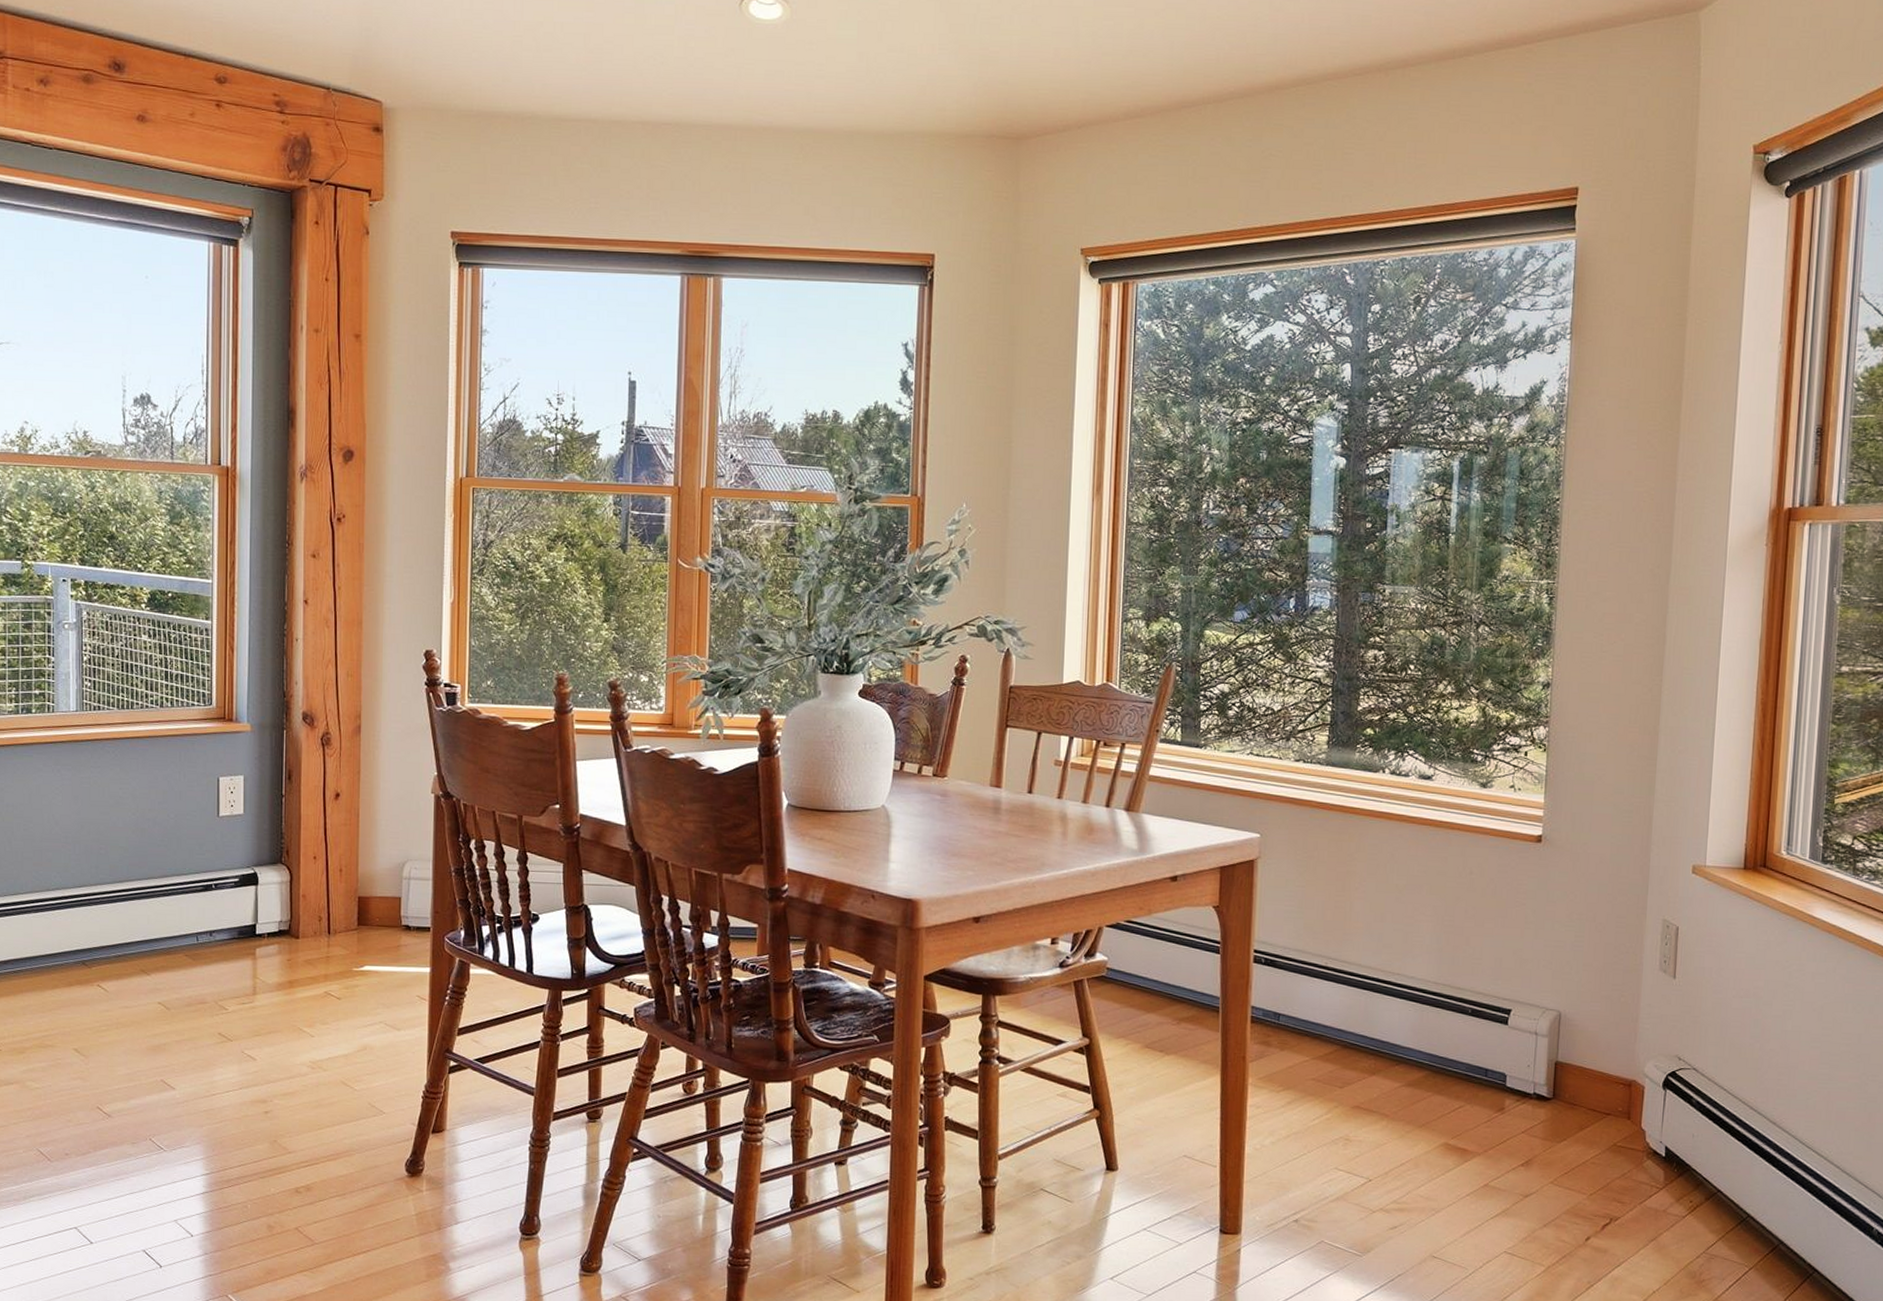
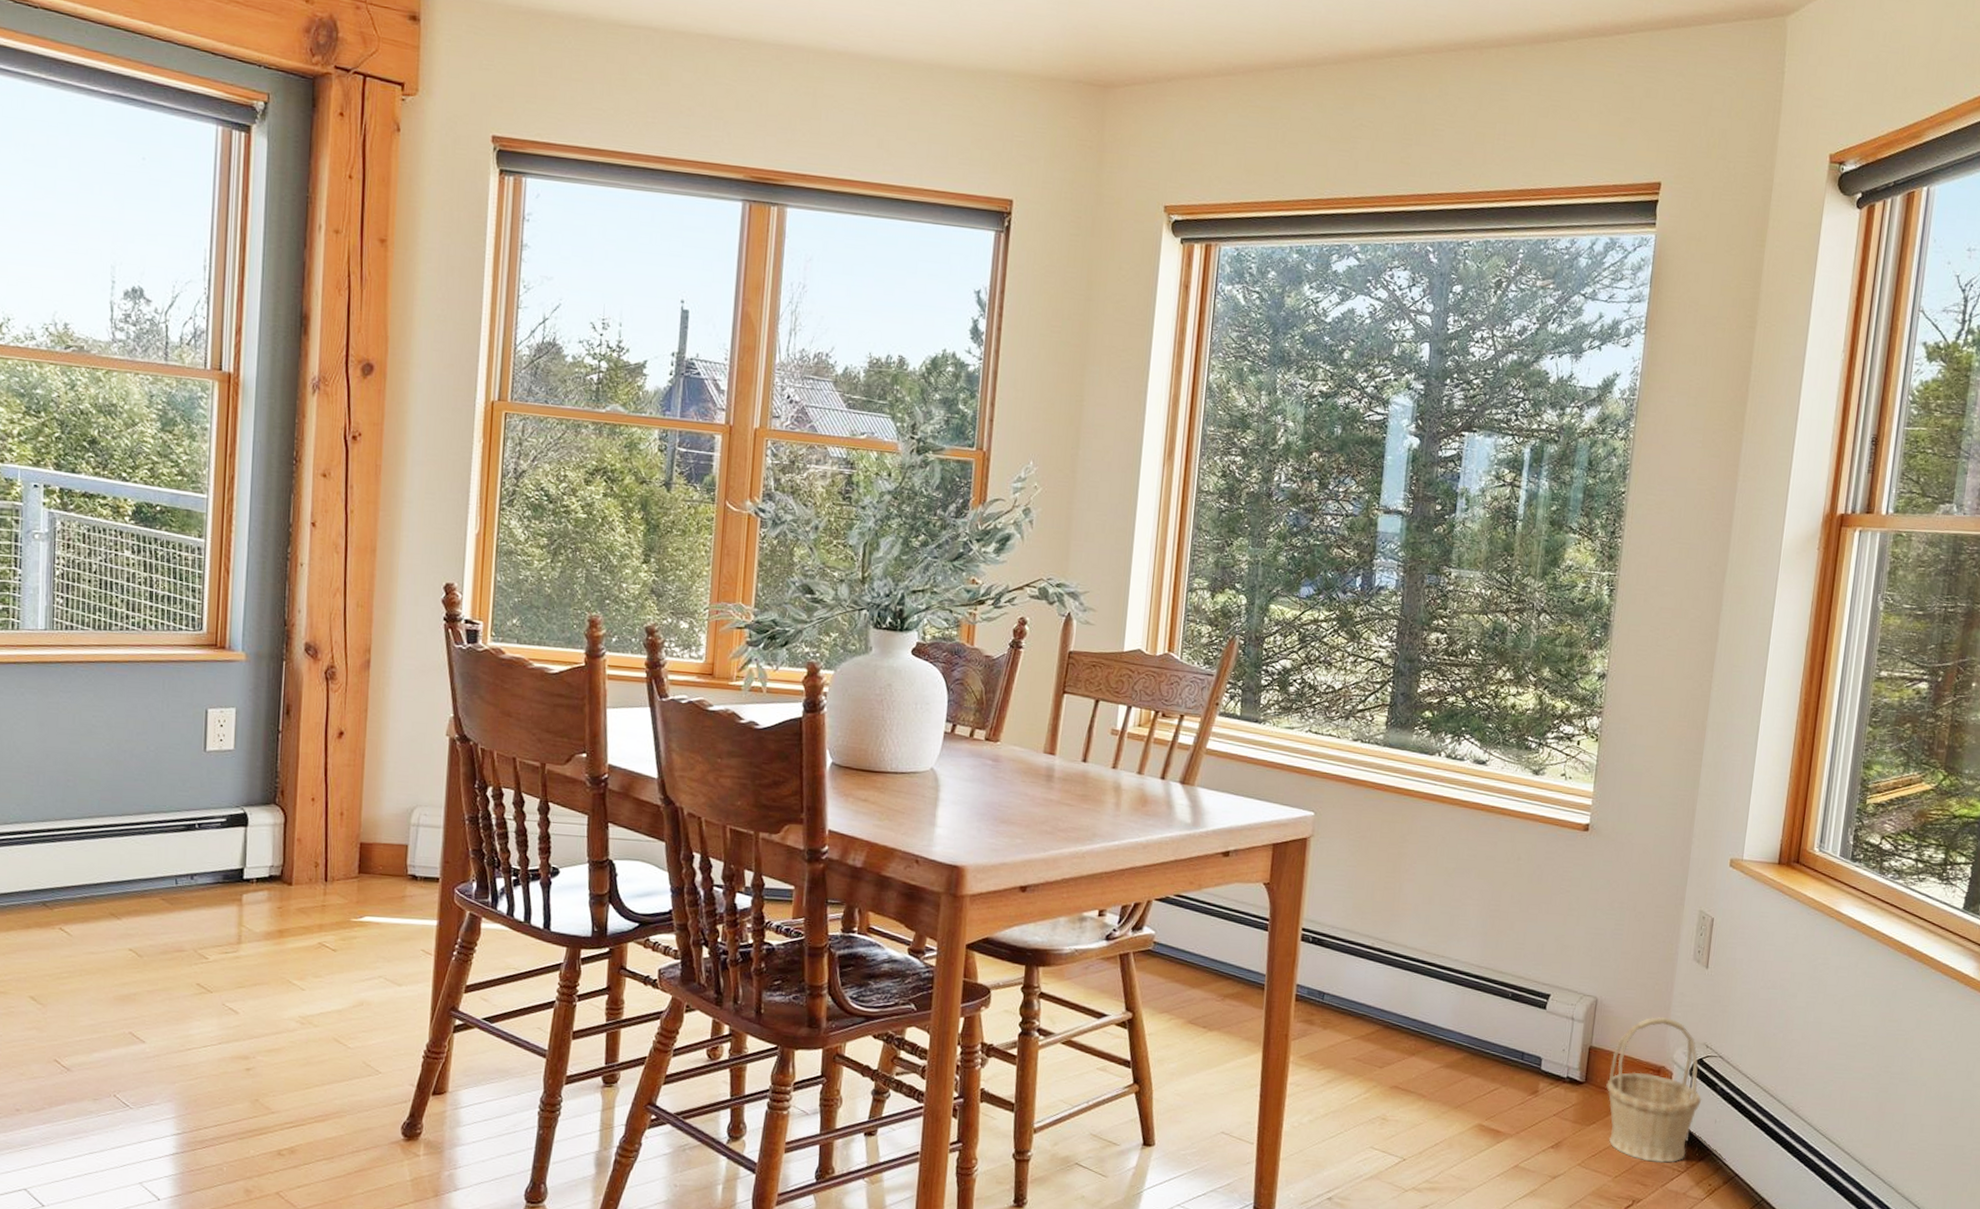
basket: none [1575,1030,1678,1180] -> present [1606,1017,1702,1164]

